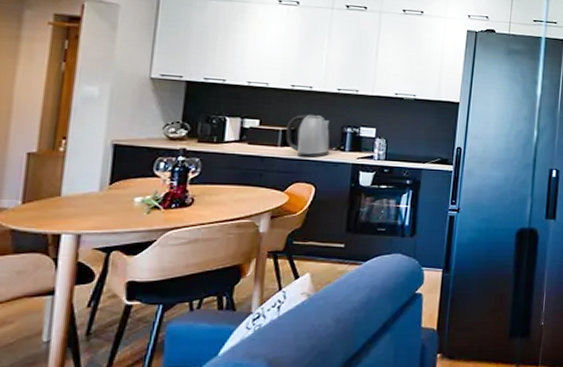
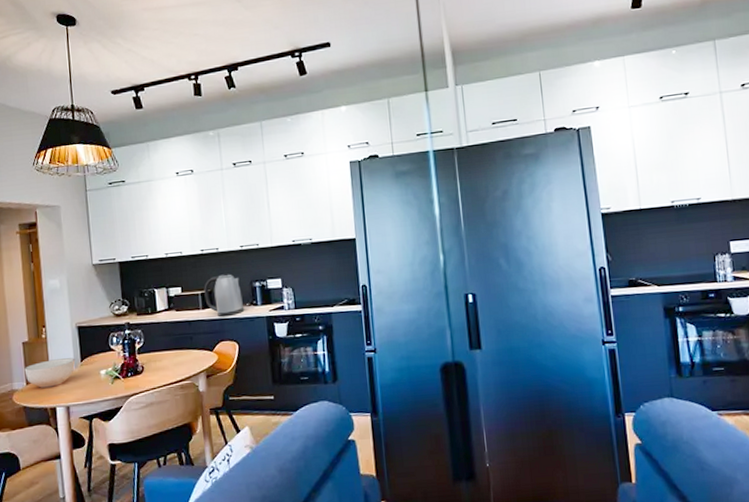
bowl: none [22,178,102,210] -> present [24,358,76,388]

